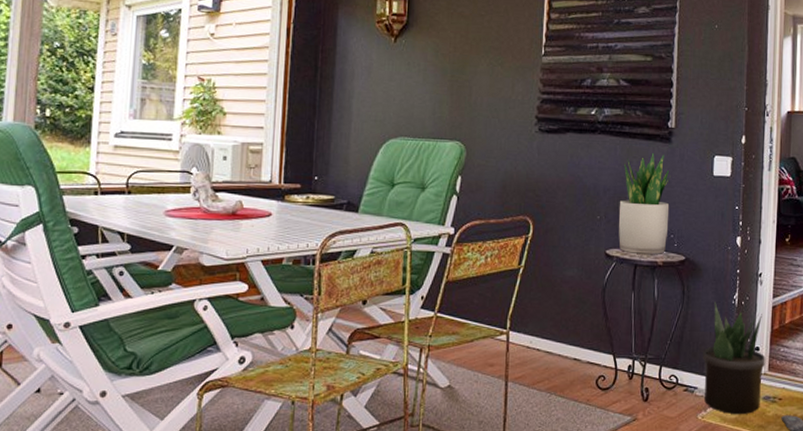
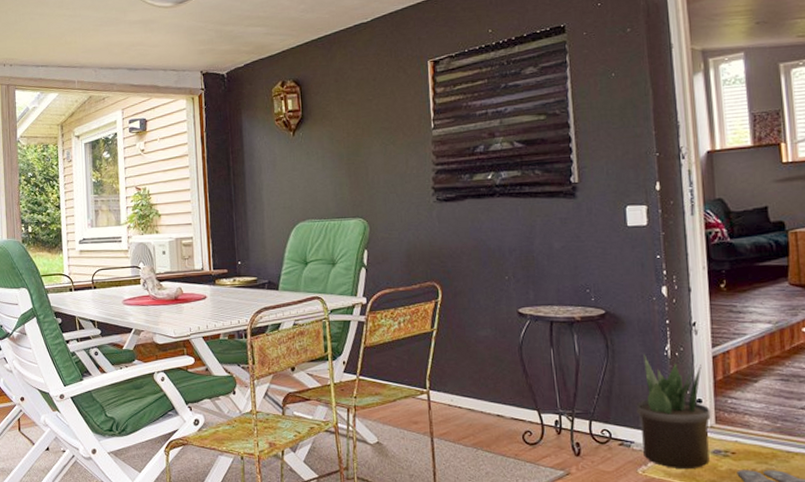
planter: present [618,153,671,254] -> none [527,210,583,311]

